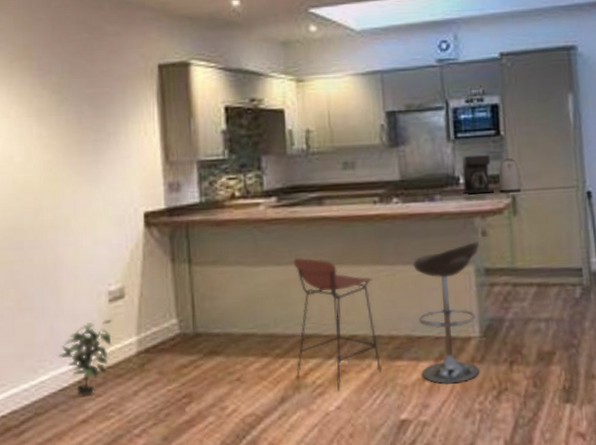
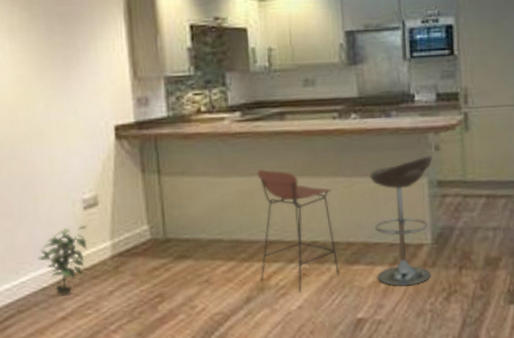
coffee maker: present [462,154,494,195] -> none [417,73,447,112]
kettle: present [498,158,522,194] -> none [451,77,473,111]

